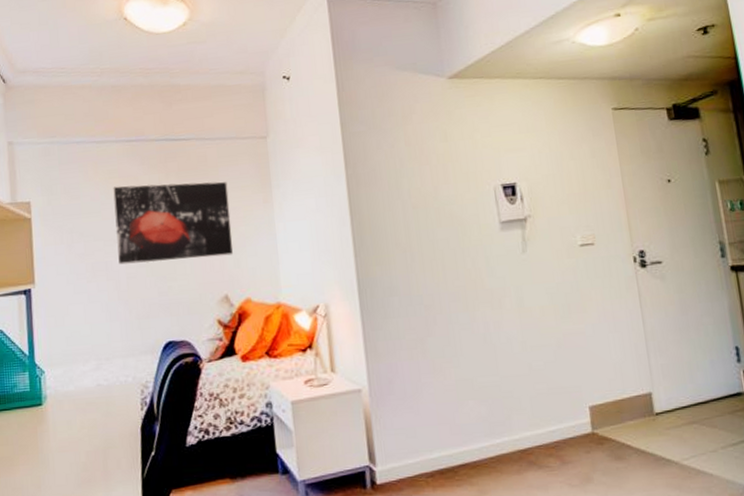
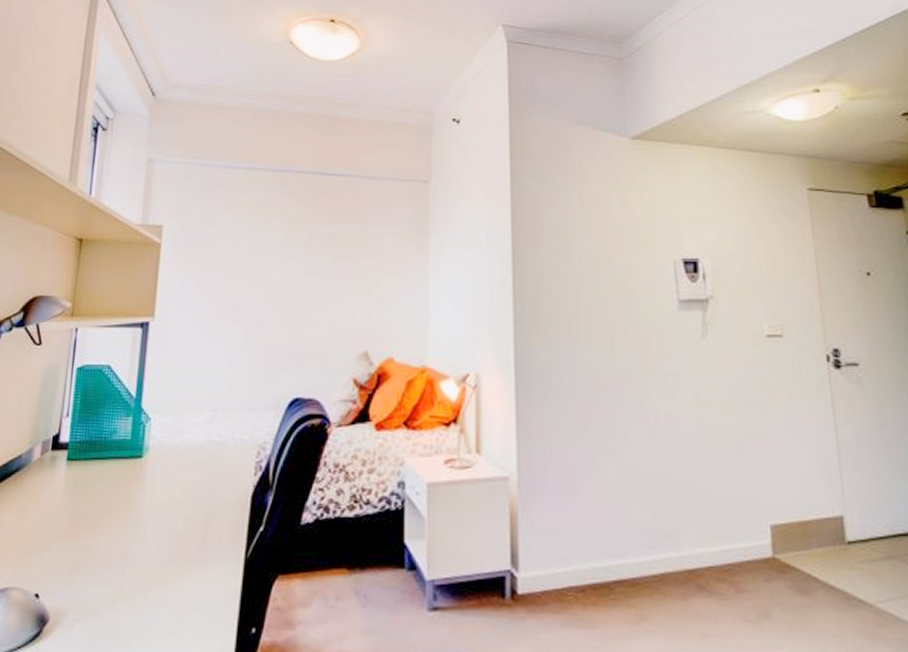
wall art: present [113,181,233,265] -> none [251,218,381,307]

